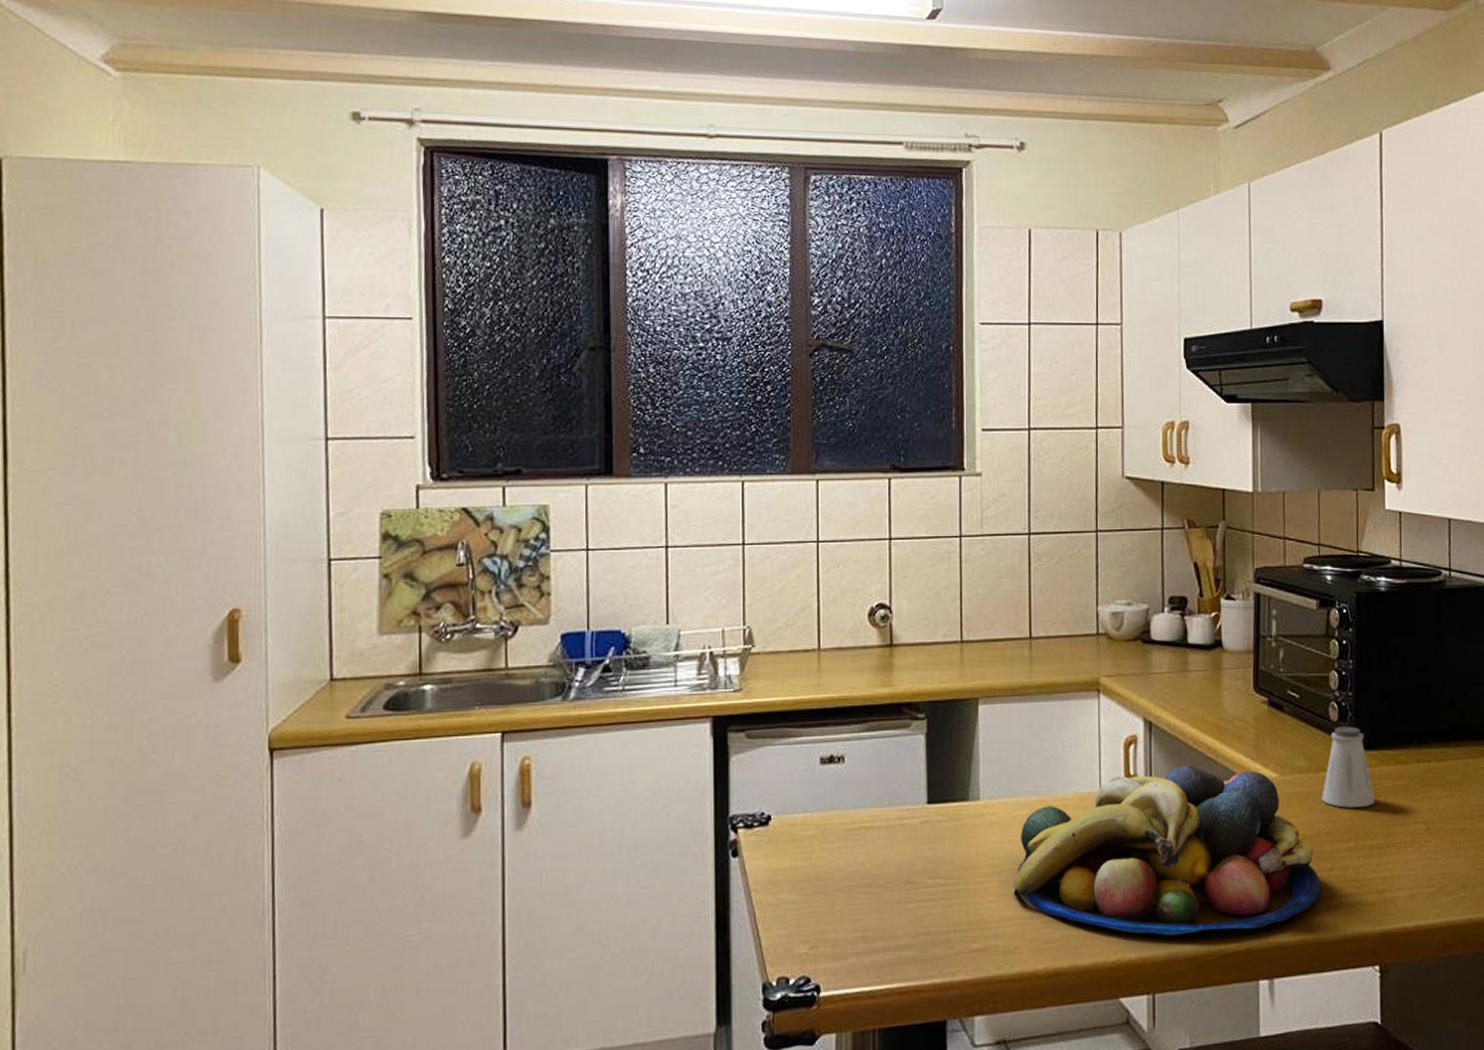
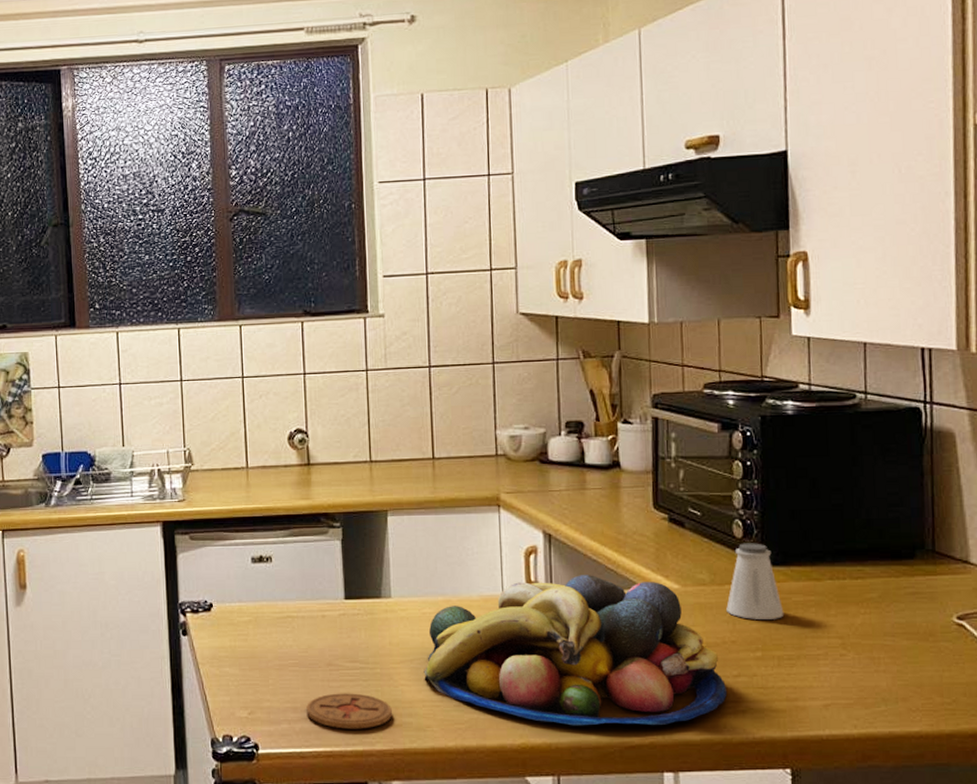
coaster: none [879,914,978,959] -> present [306,693,393,729]

